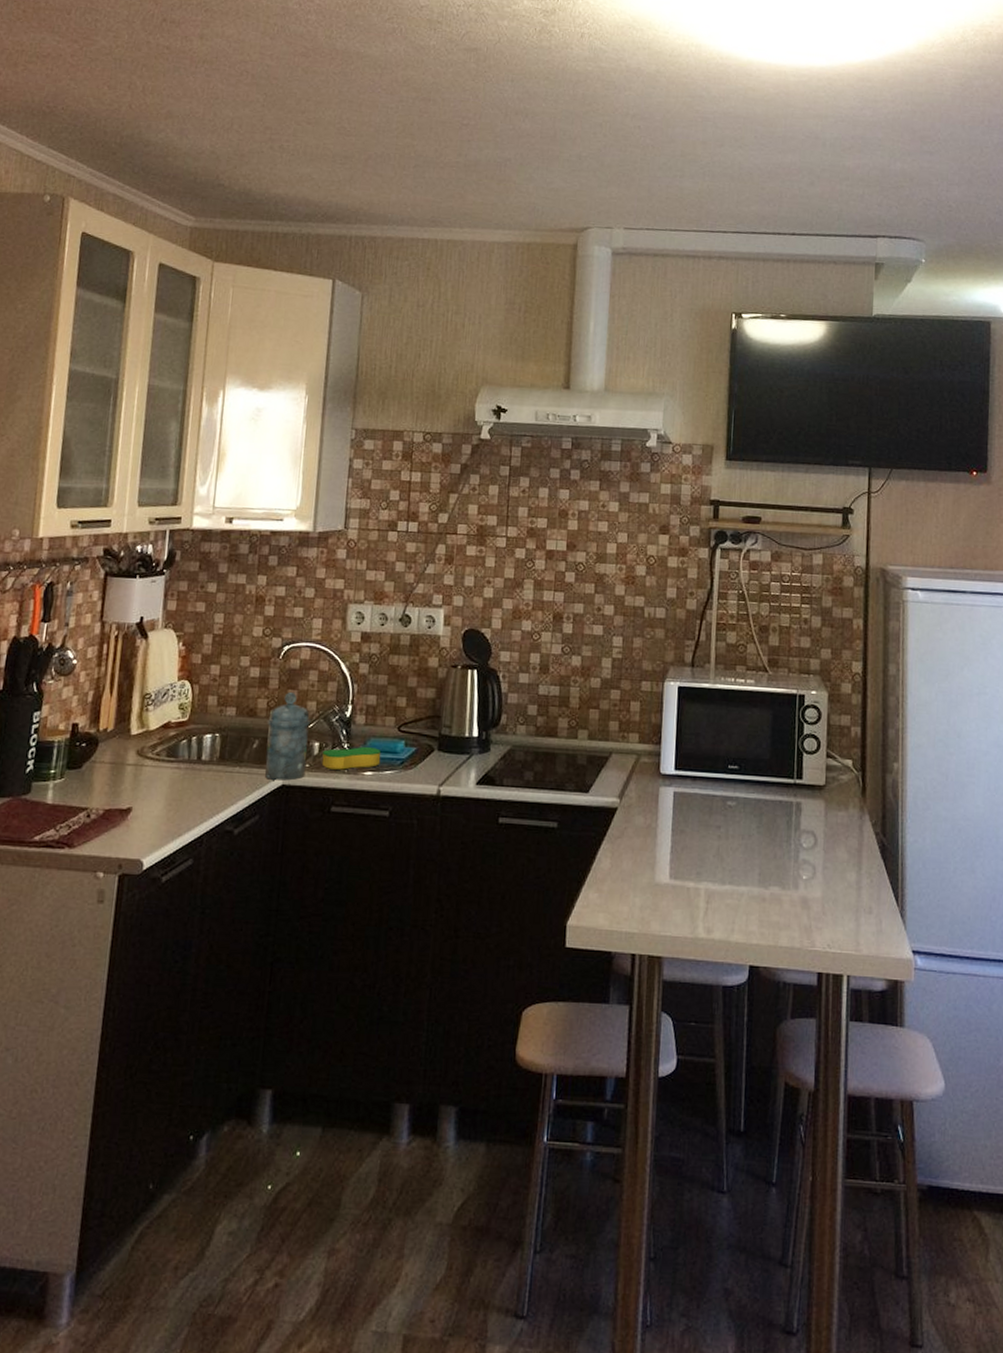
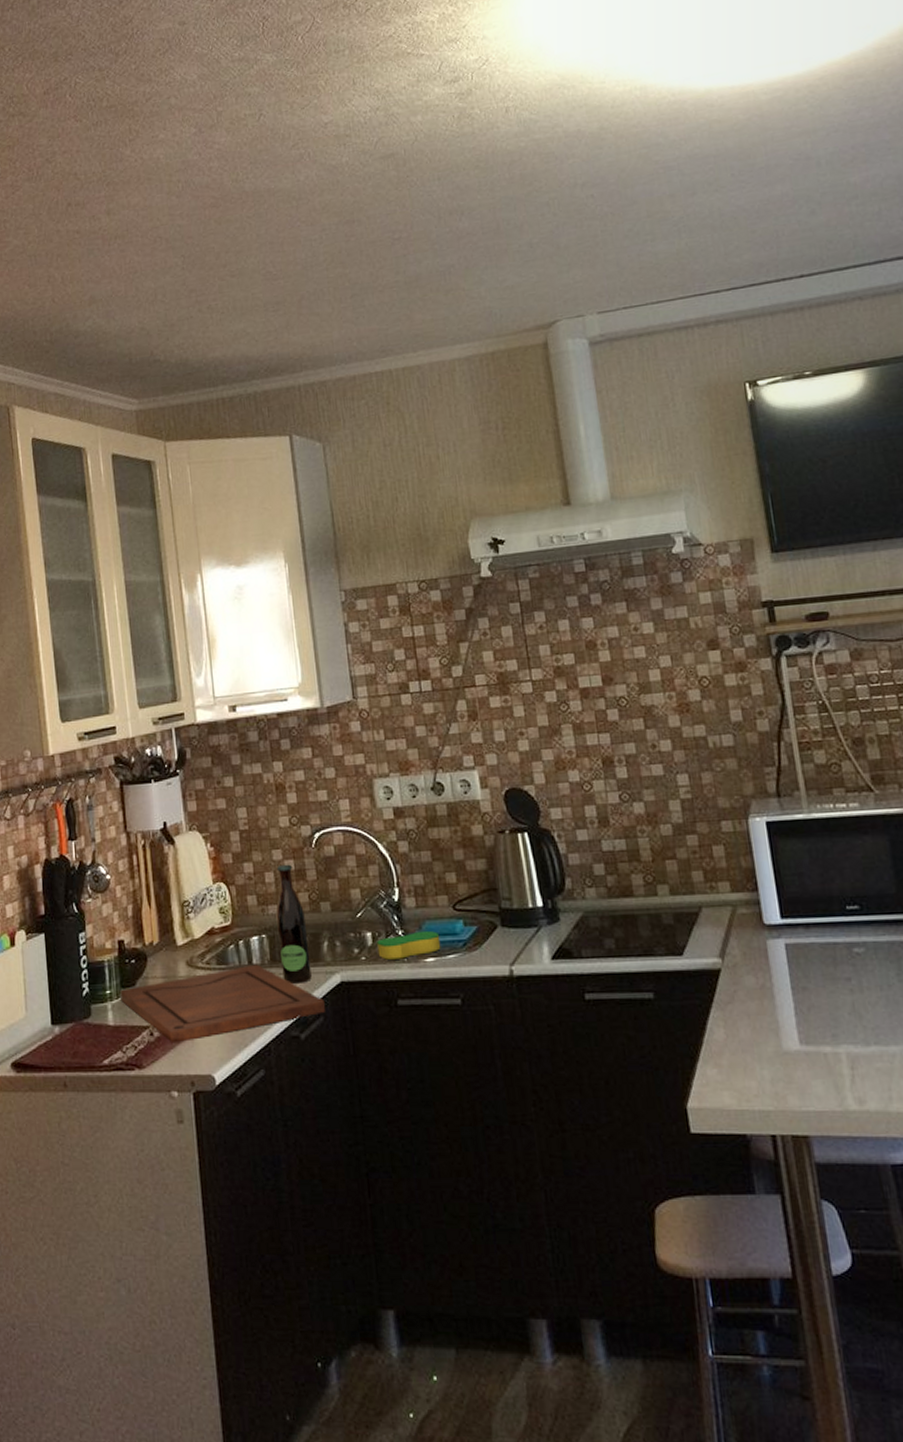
cutting board: none [64,760,264,827] -> present [120,964,326,1044]
bottle: none [228,670,261,782] -> present [275,864,312,984]
canister: present [265,691,311,781] -> none [312,881,364,978]

